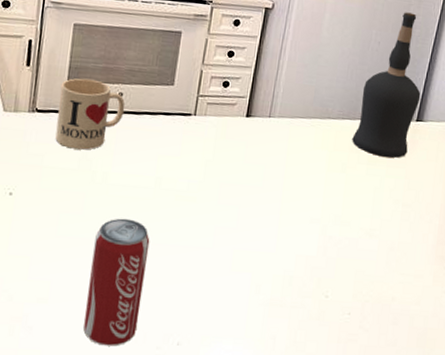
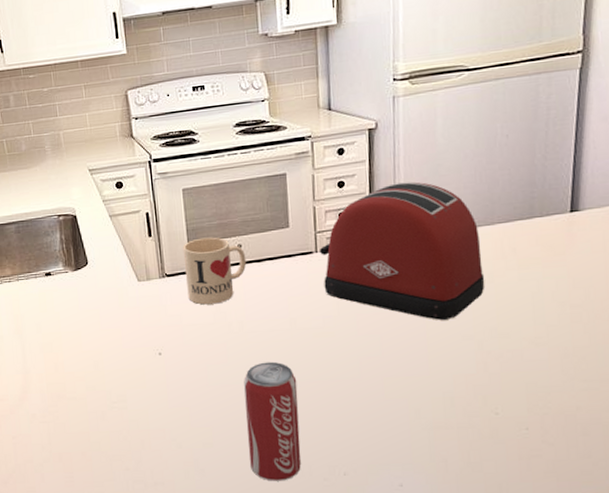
toaster: none [195,63,342,202] -> present [320,181,485,321]
liquor bottle: present [352,12,421,158] -> none [494,93,571,259]

